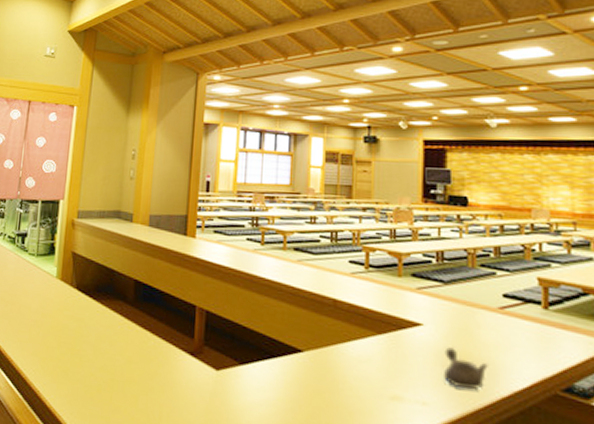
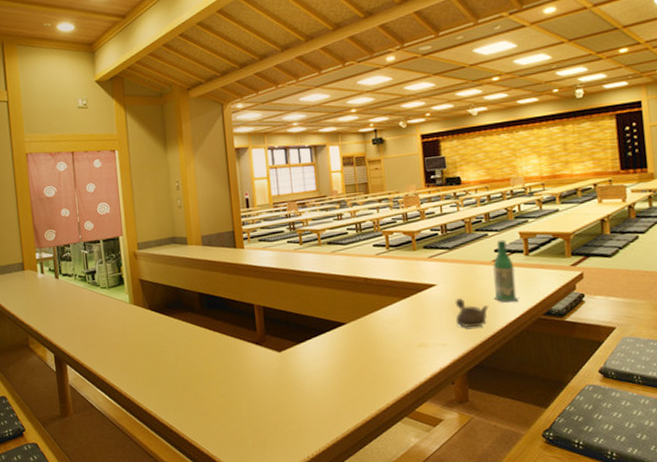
bottle: none [496,283,529,366] -> present [493,239,518,303]

